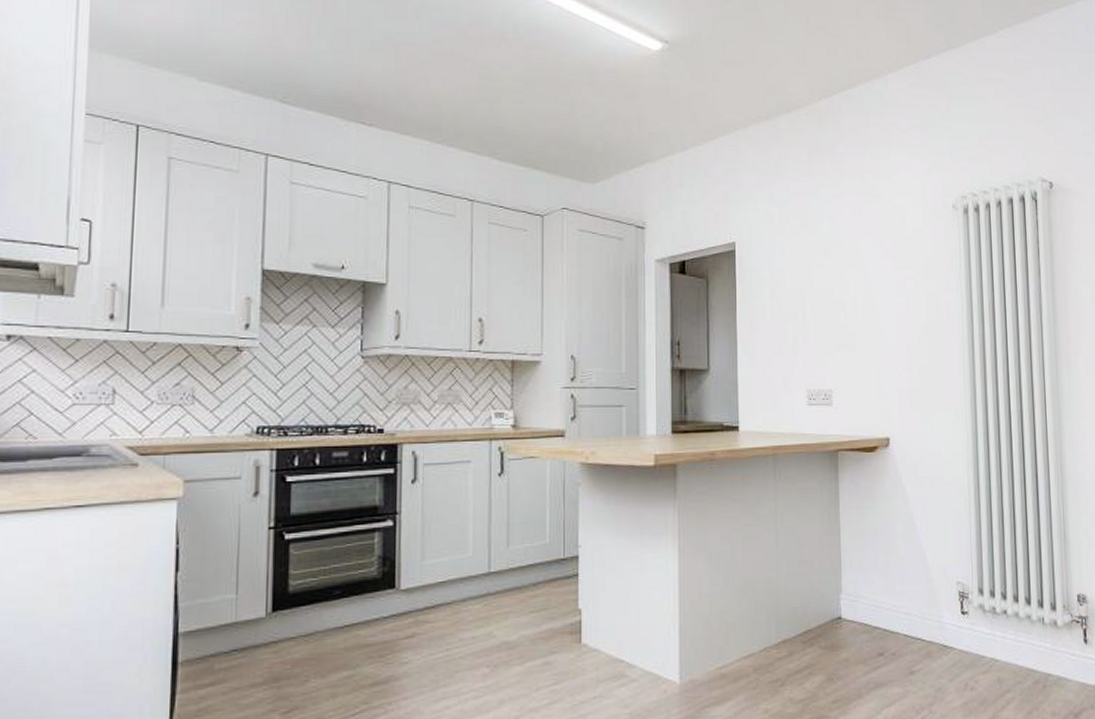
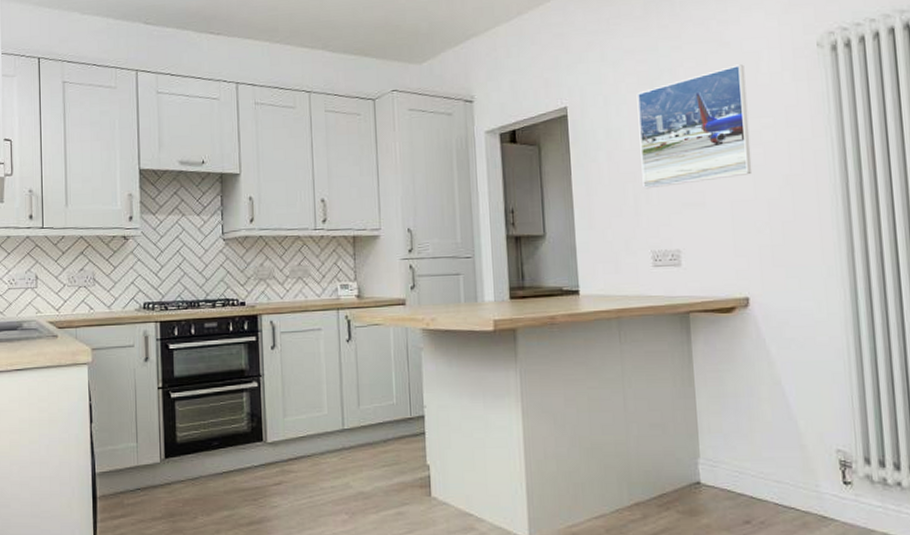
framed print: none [799,217,896,329] -> present [636,64,753,189]

